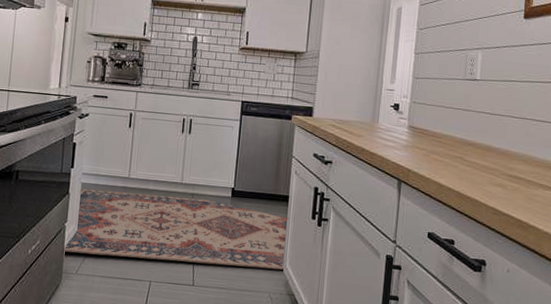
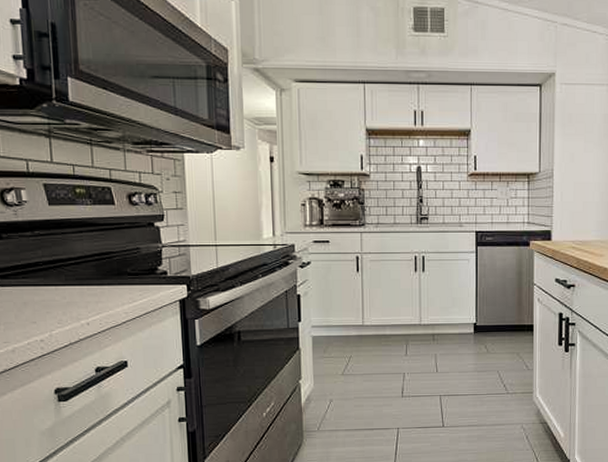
rug: present [65,188,289,270] -> none [303,338,536,410]

